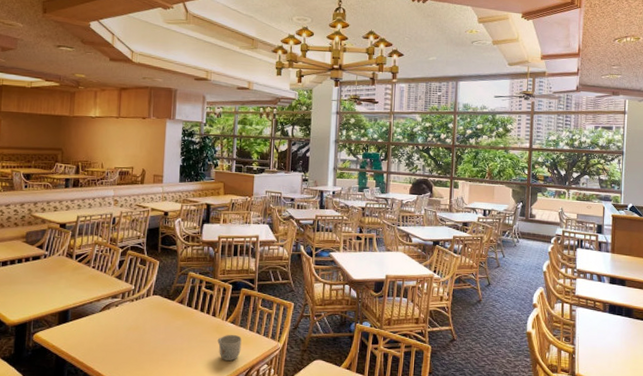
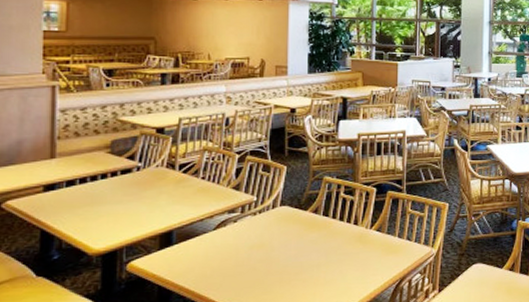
mug: present [217,334,242,360] -> none [361,243,390,273]

